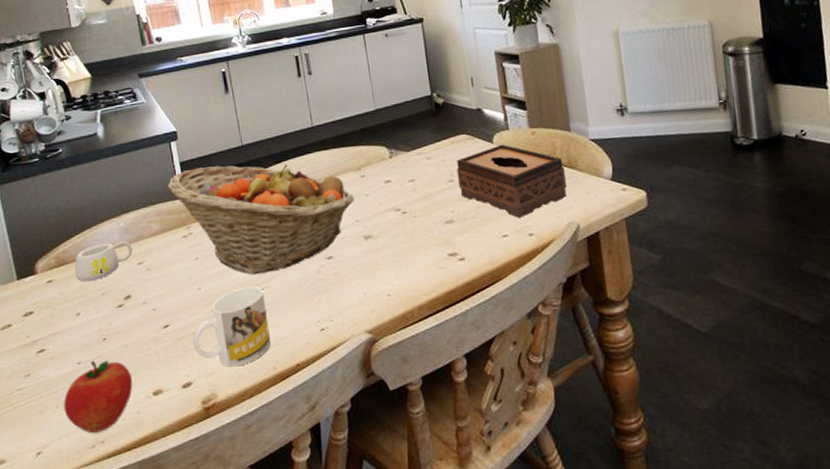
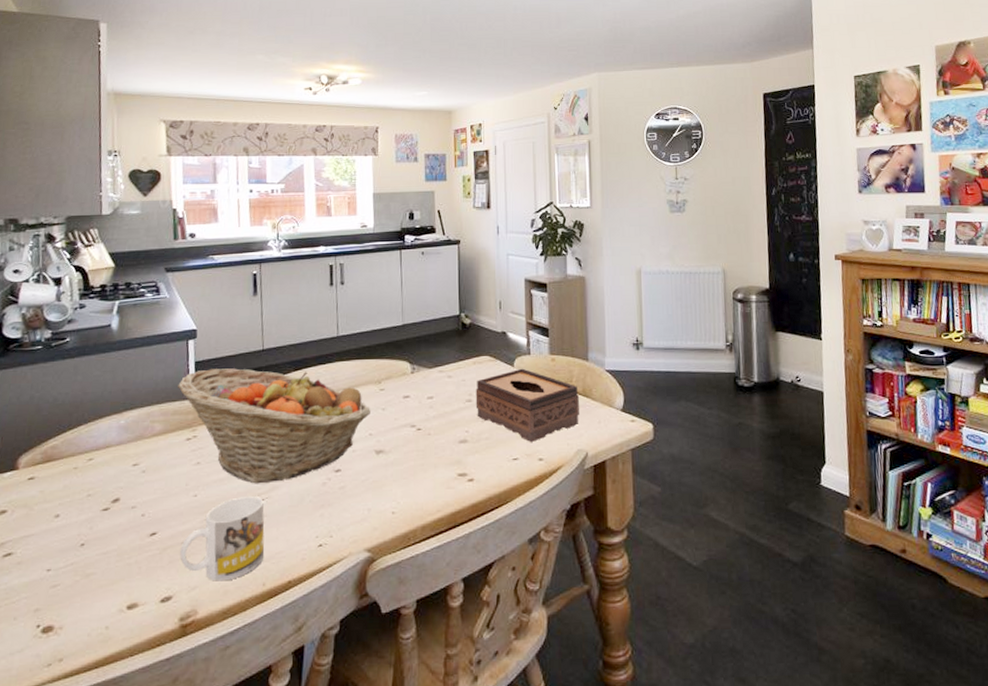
apple: present [64,360,133,434] -> none [22,567,107,650]
mug: present [74,240,132,282] -> none [61,439,129,481]

